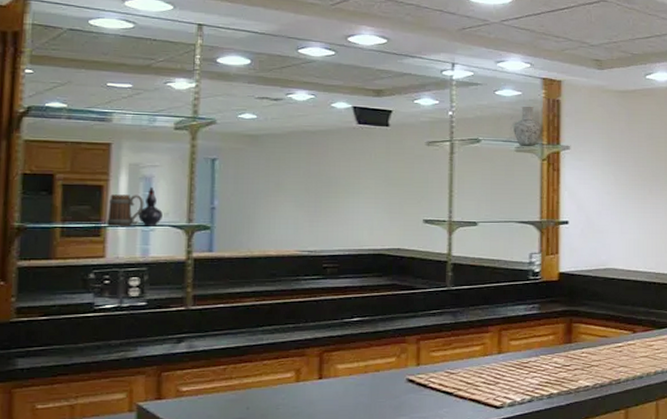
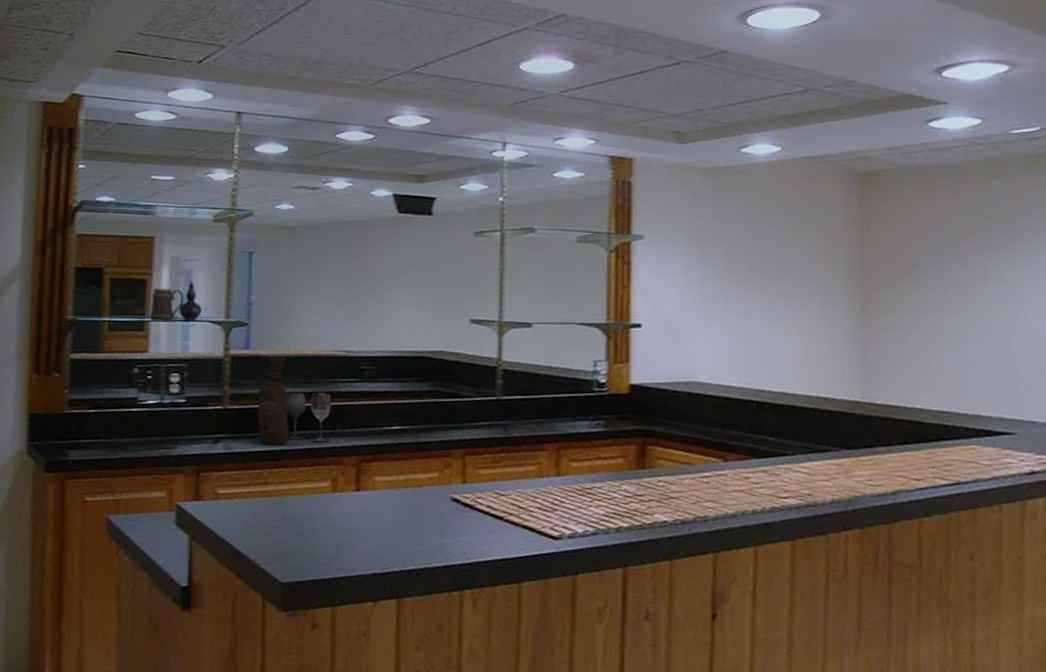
decorative bottle: none [221,258,253,342] -> present [257,356,289,445]
wineglass: none [250,290,296,337] -> present [286,391,332,443]
decorative bottle: present [514,104,541,146] -> none [575,187,608,236]

